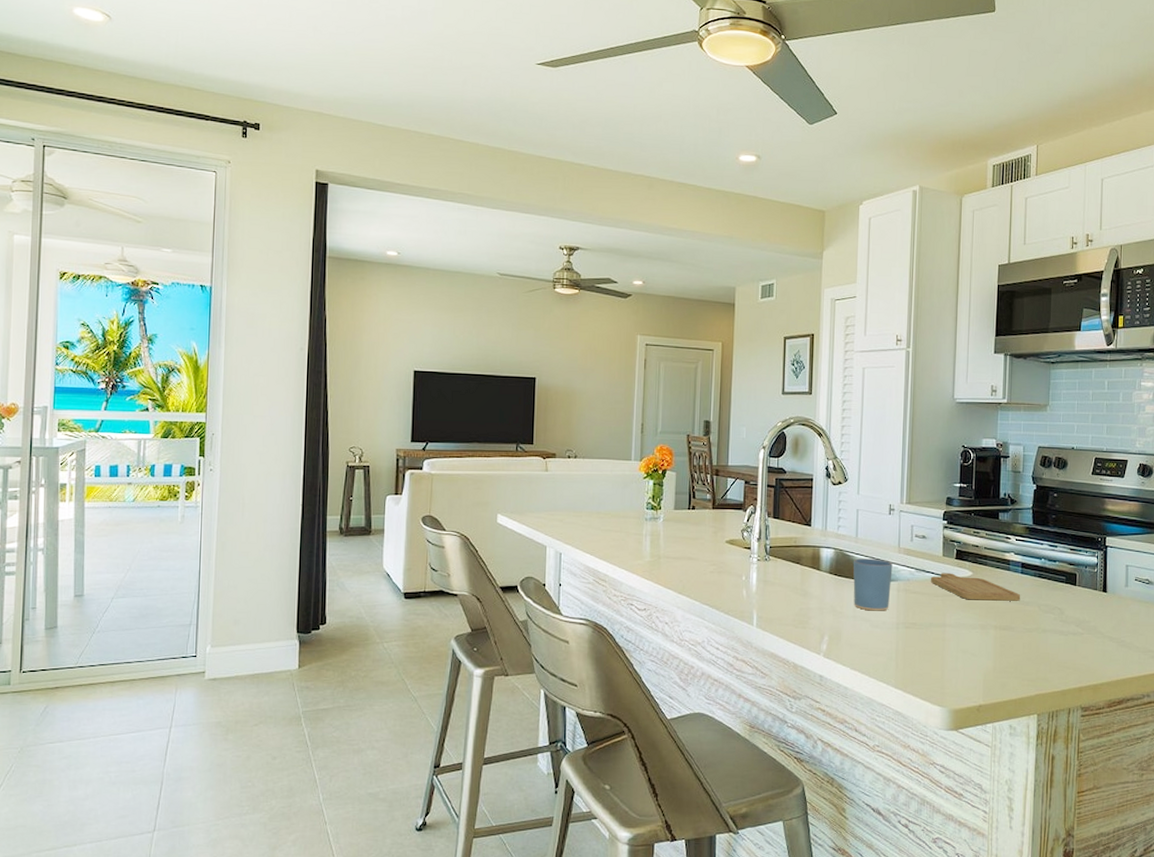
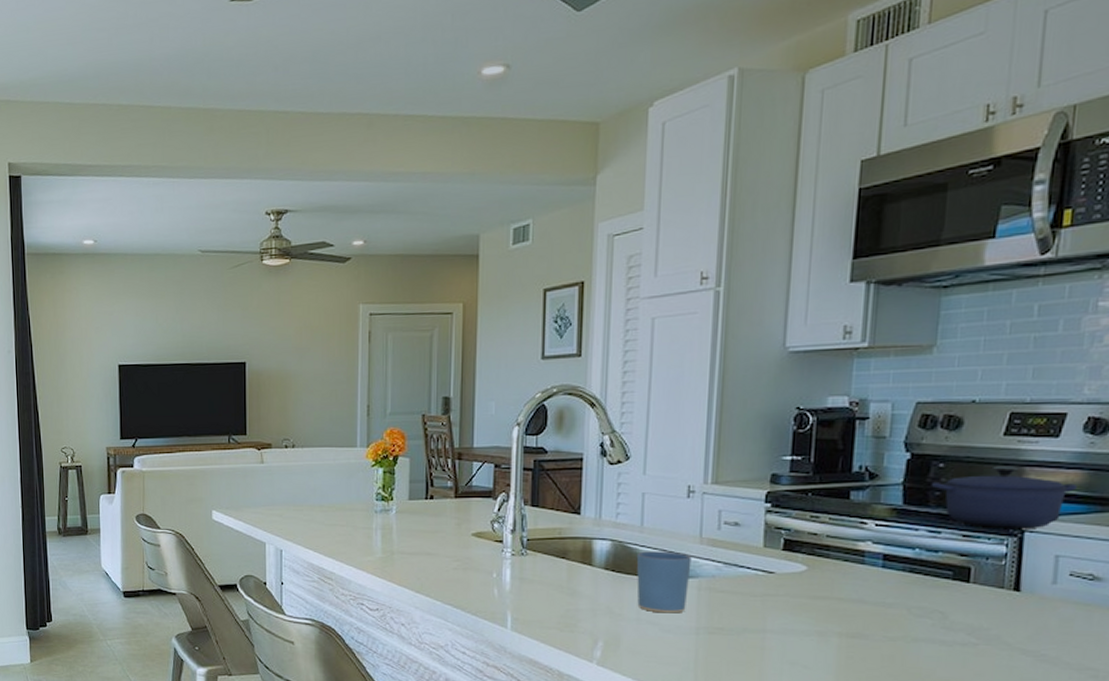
chopping board: present [931,573,1021,601] -> none [746,568,881,602]
cooking pot: none [1049,497,1136,544] -> present [931,465,1077,528]

